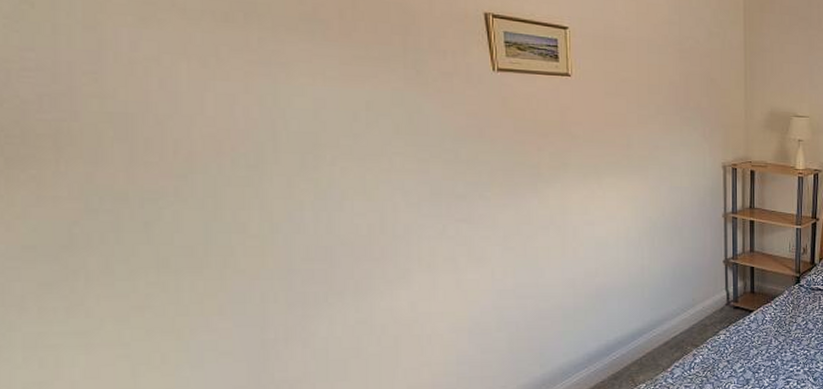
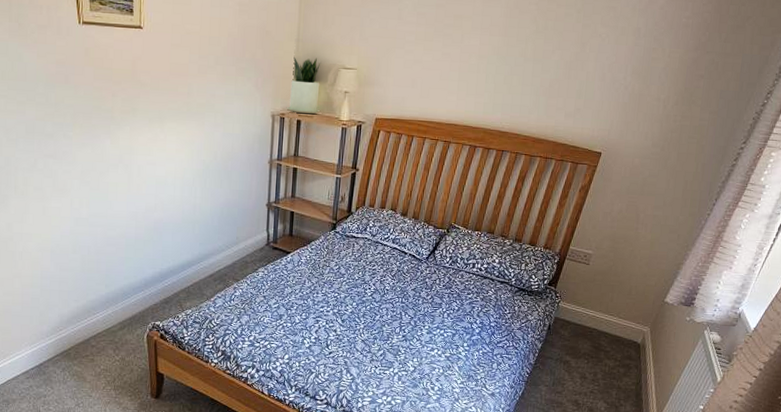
planter: none [738,105,775,164] -> present [286,56,321,115]

